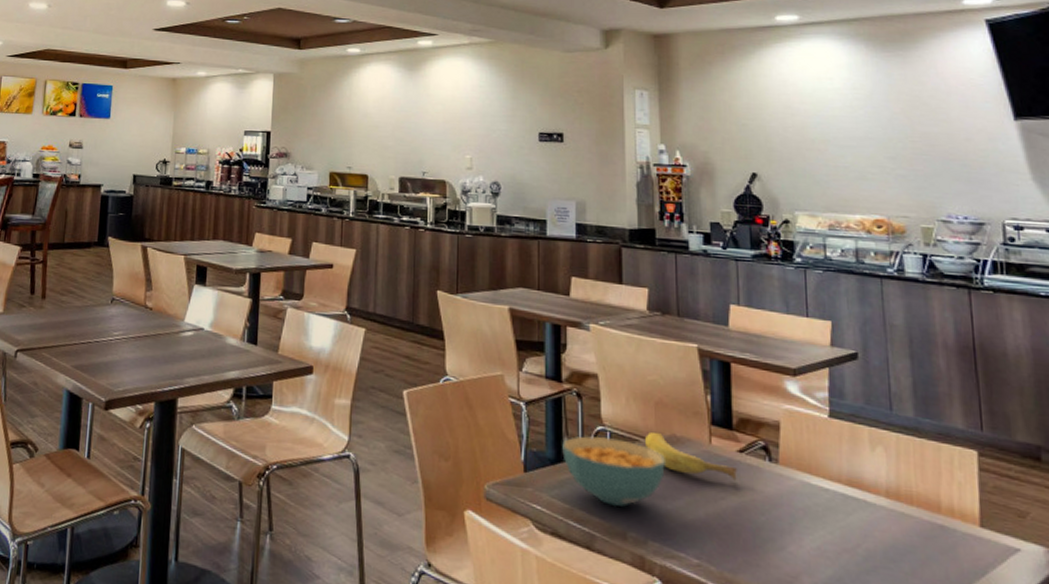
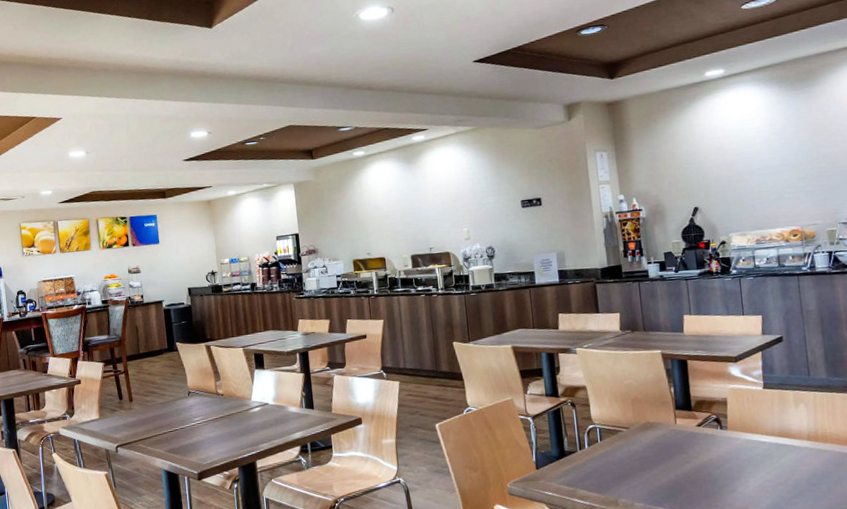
cereal bowl: present [562,436,665,507] -> none [563,432,643,483]
fruit: present [644,431,737,481] -> none [625,422,697,449]

